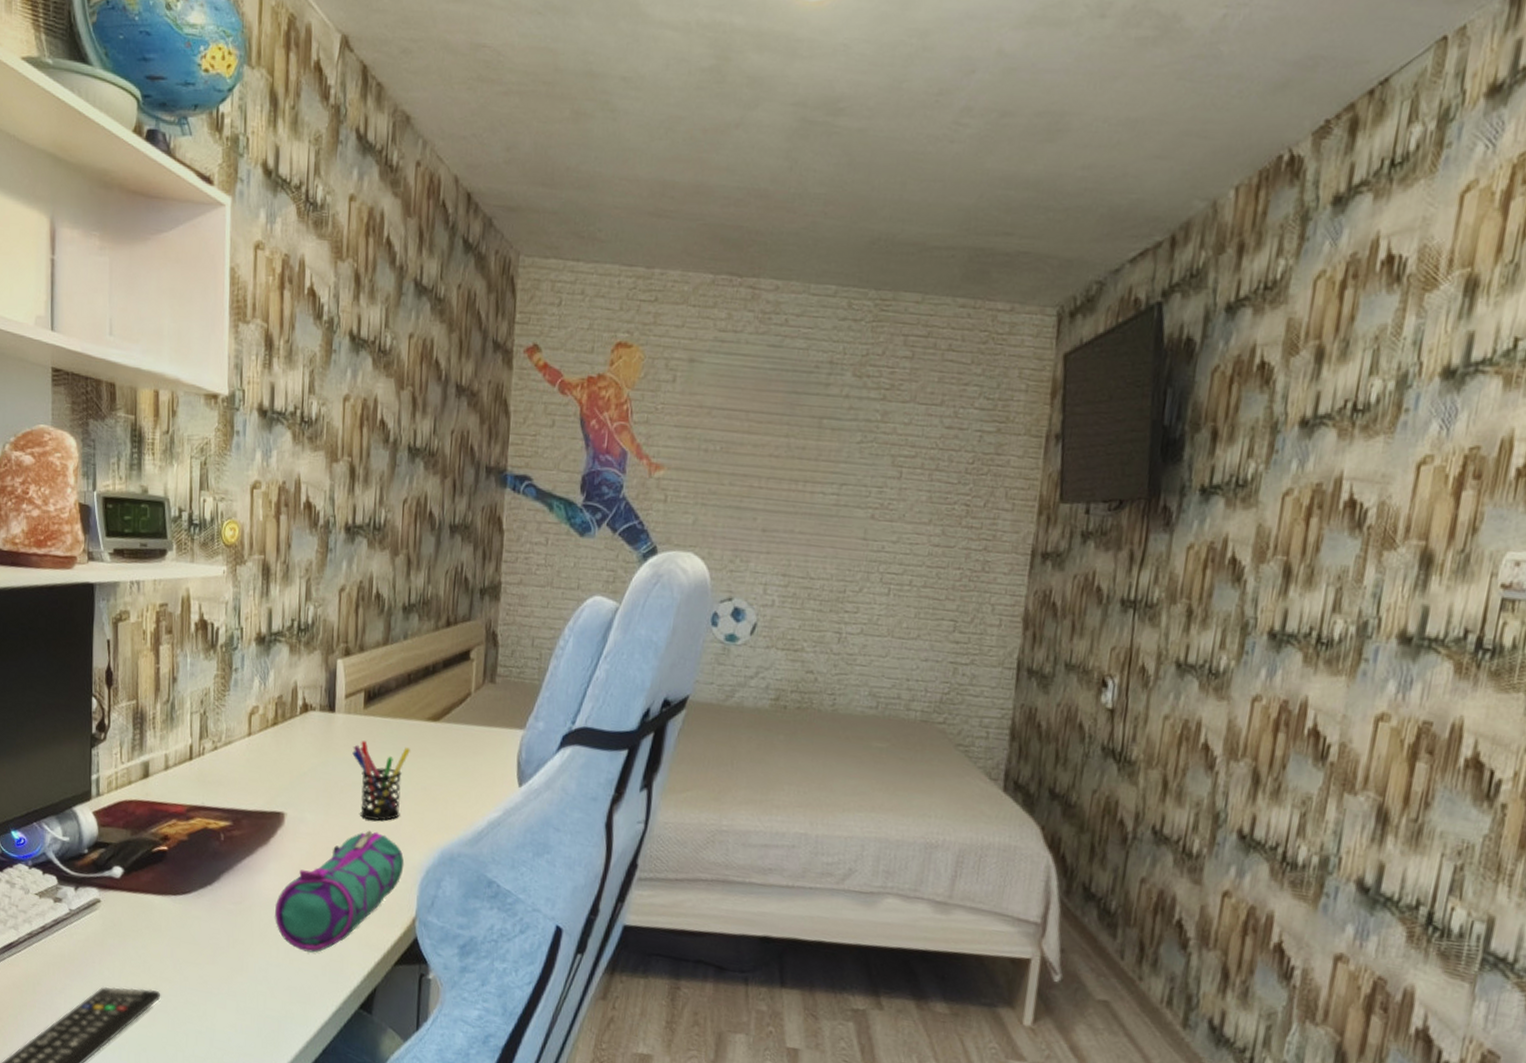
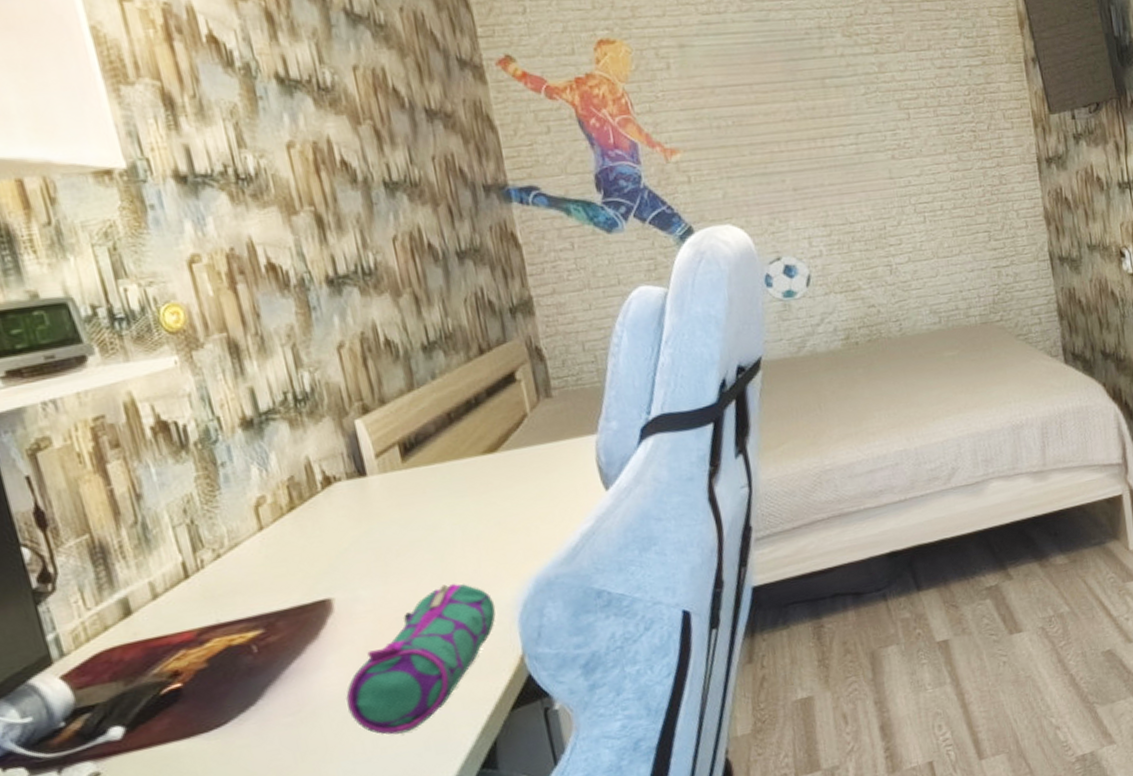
pen holder: present [352,741,410,821] -> none [399,487,477,575]

